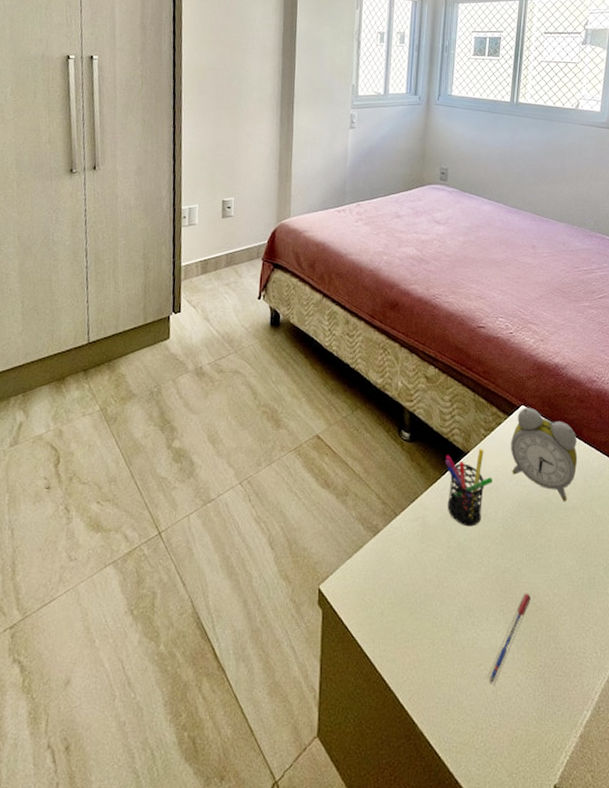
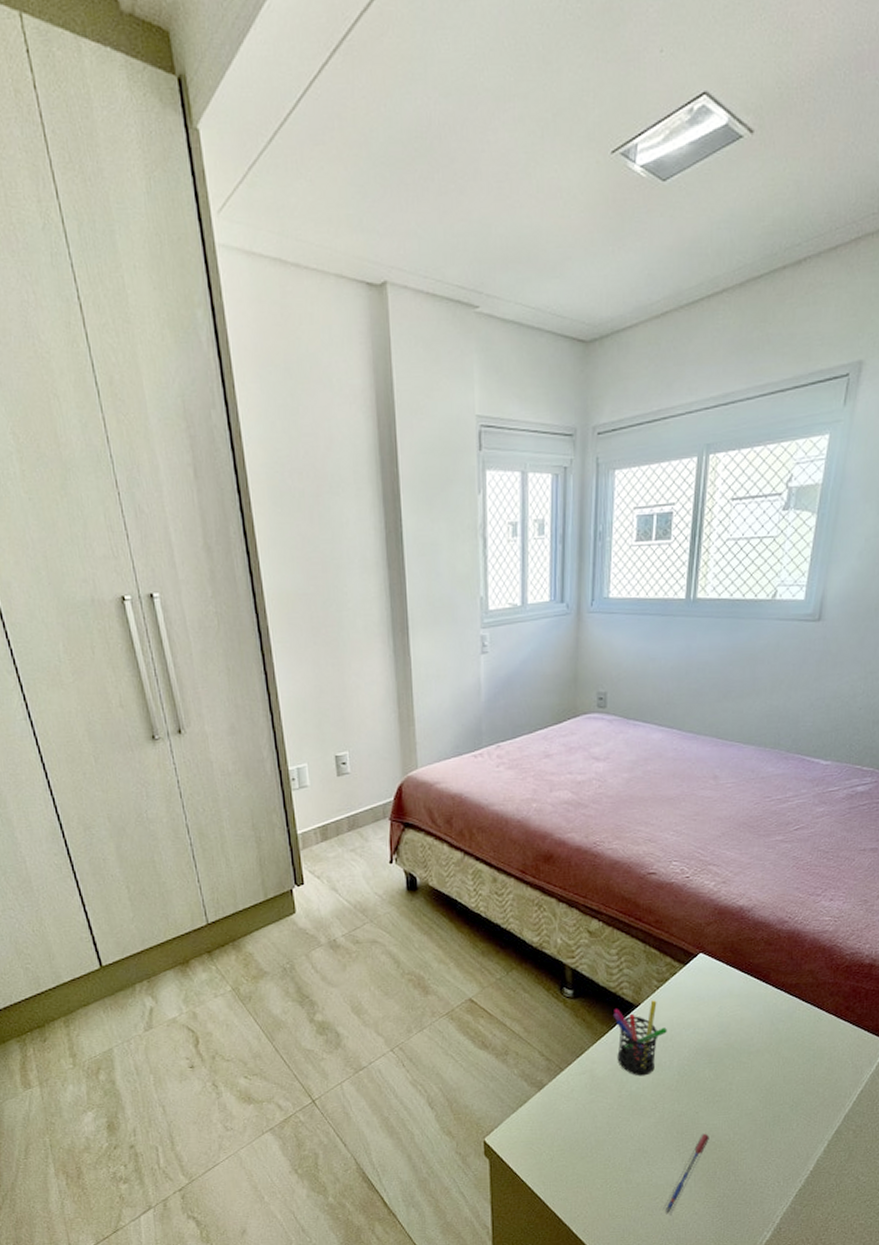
alarm clock: present [511,407,578,502] -> none [688,954,764,1047]

